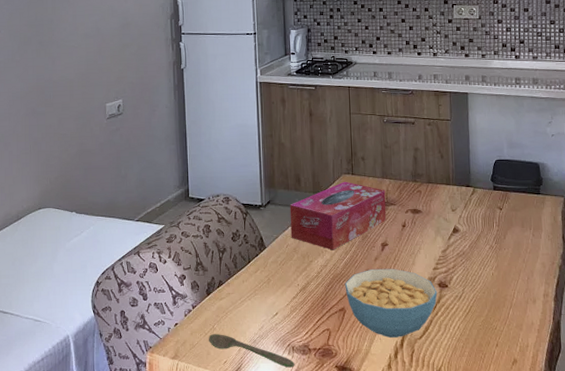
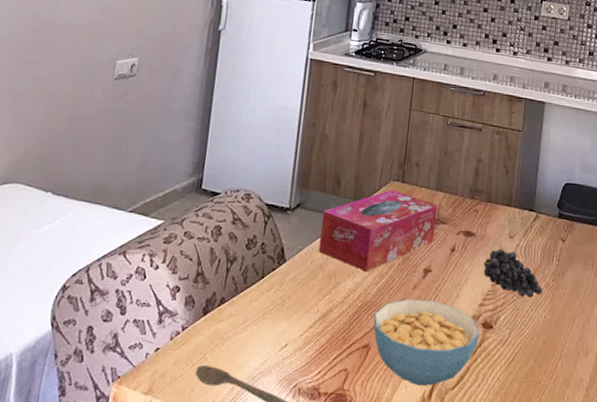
fruit: none [432,221,488,259] -> present [484,248,543,298]

